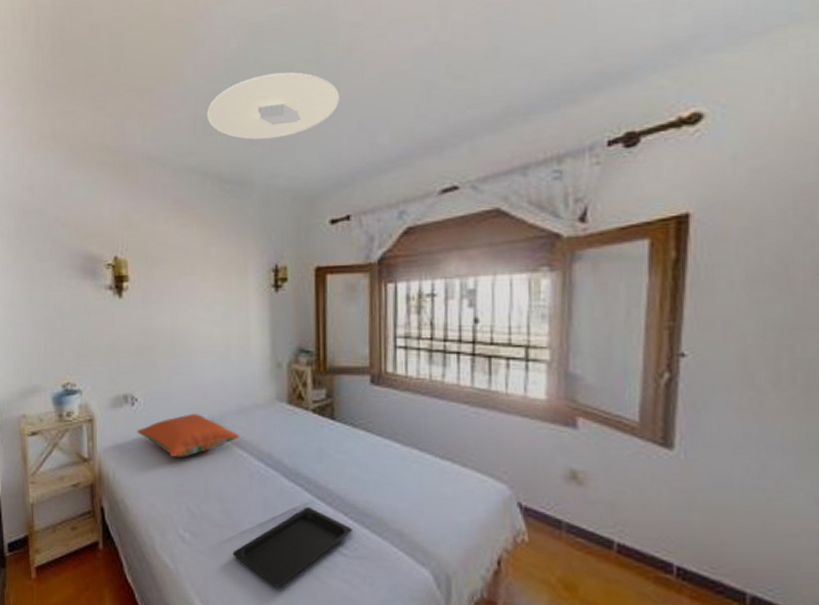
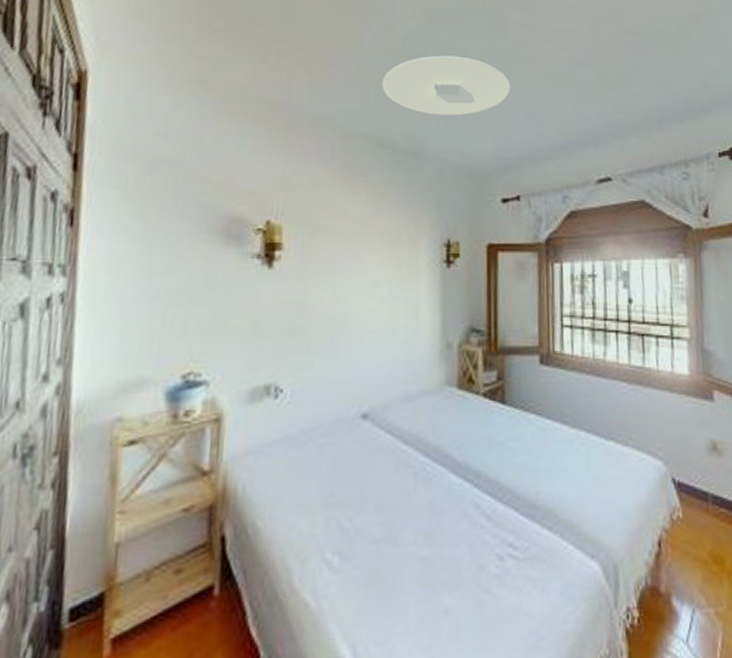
pillow: present [137,414,239,457] -> none [279,405,404,460]
serving tray: present [232,507,354,587] -> none [391,506,524,610]

